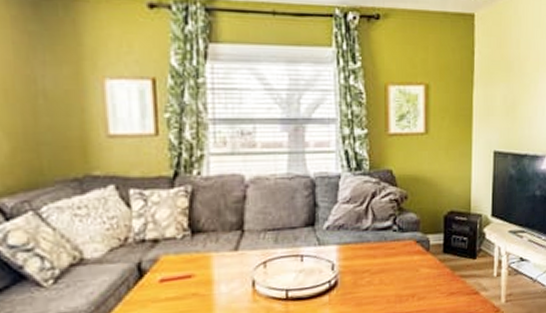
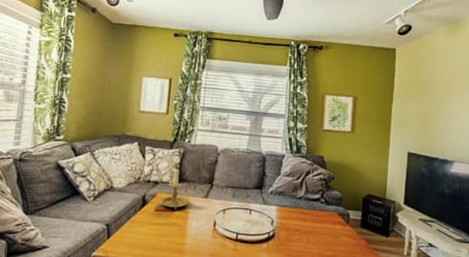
candle holder: none [163,215,212,274] -> present [158,168,190,209]

